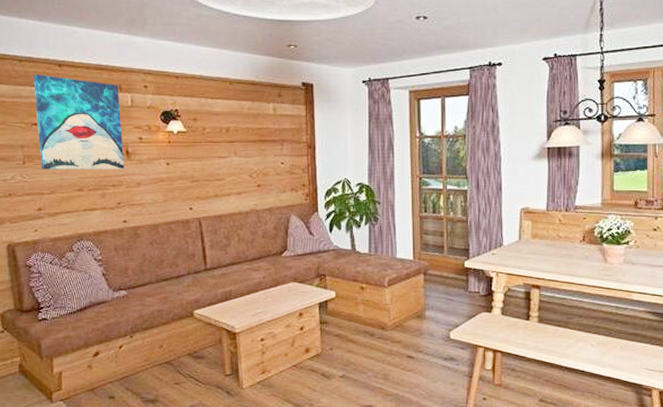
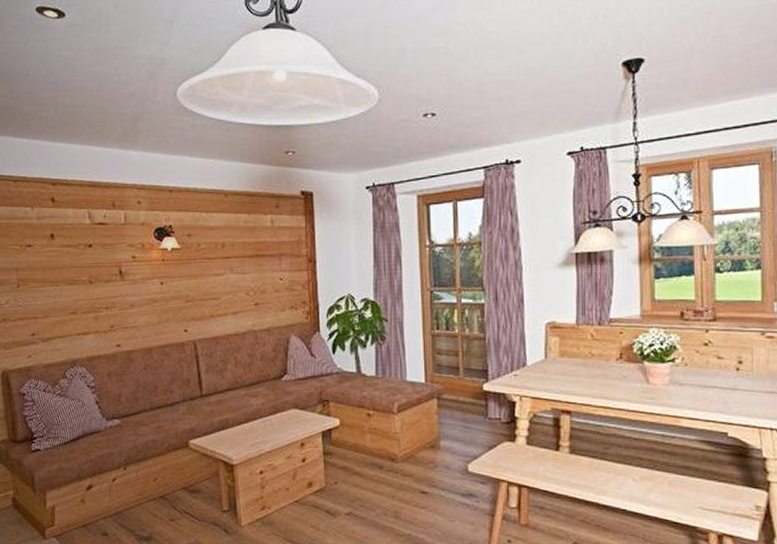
wall art: present [33,74,124,170] -> none [27,194,118,293]

